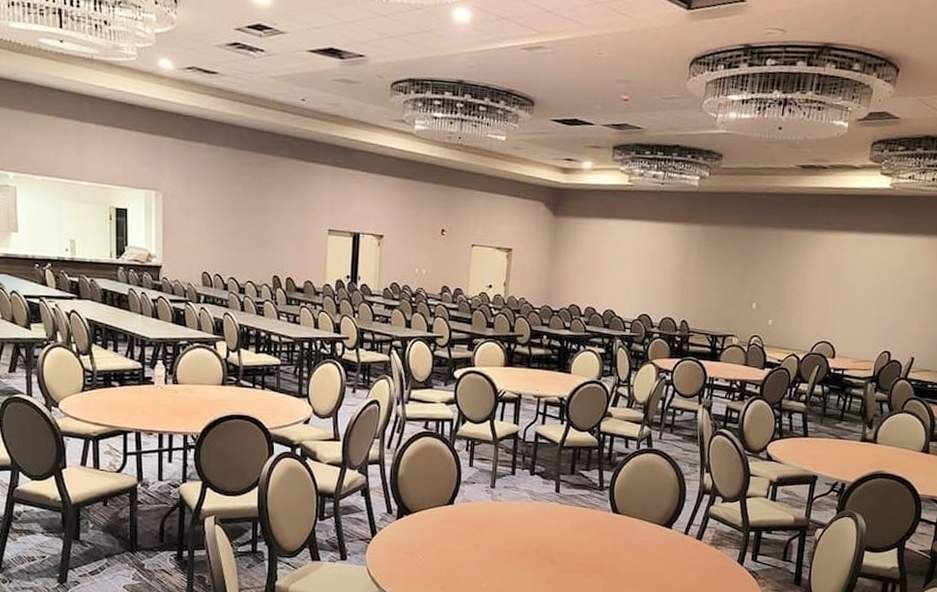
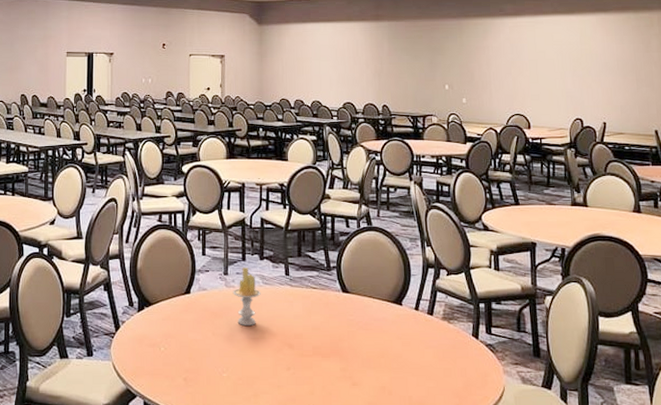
candle: none [498,482,528,540] -> present [232,268,261,325]

